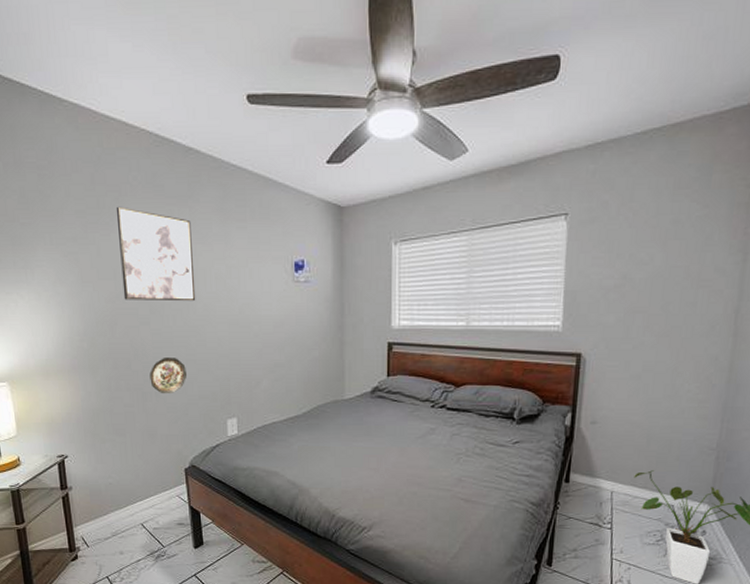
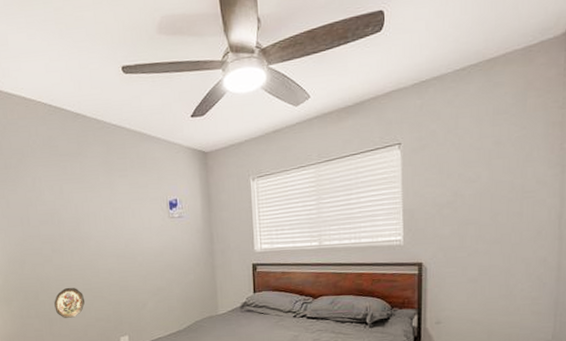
wall art: present [116,206,196,302] -> none [20,166,89,243]

